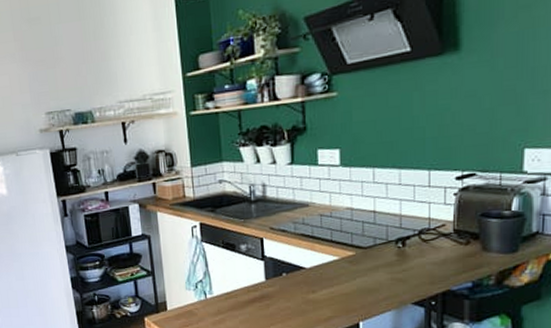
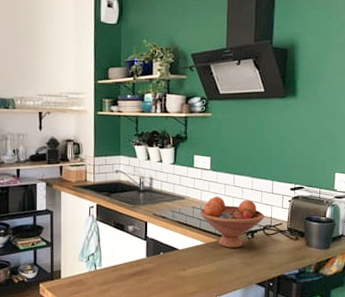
fruit bowl: none [330,198,420,262] -> present [200,196,265,248]

